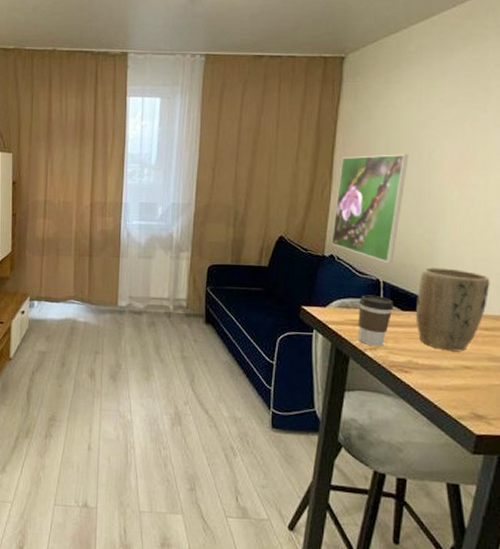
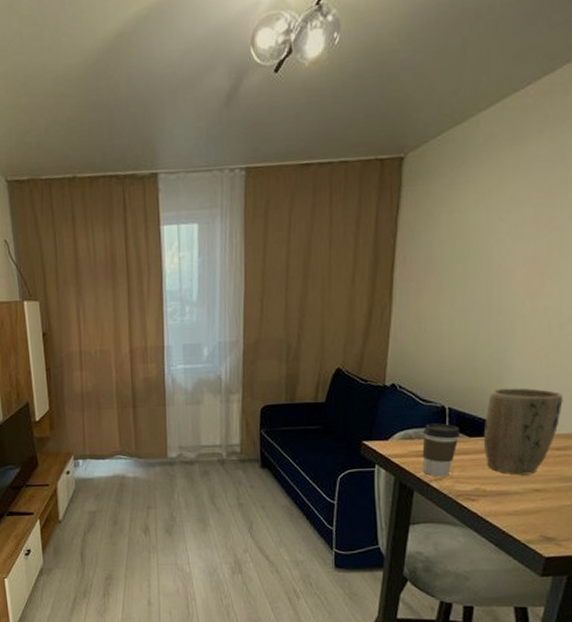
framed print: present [332,154,409,262] -> none [393,265,476,387]

